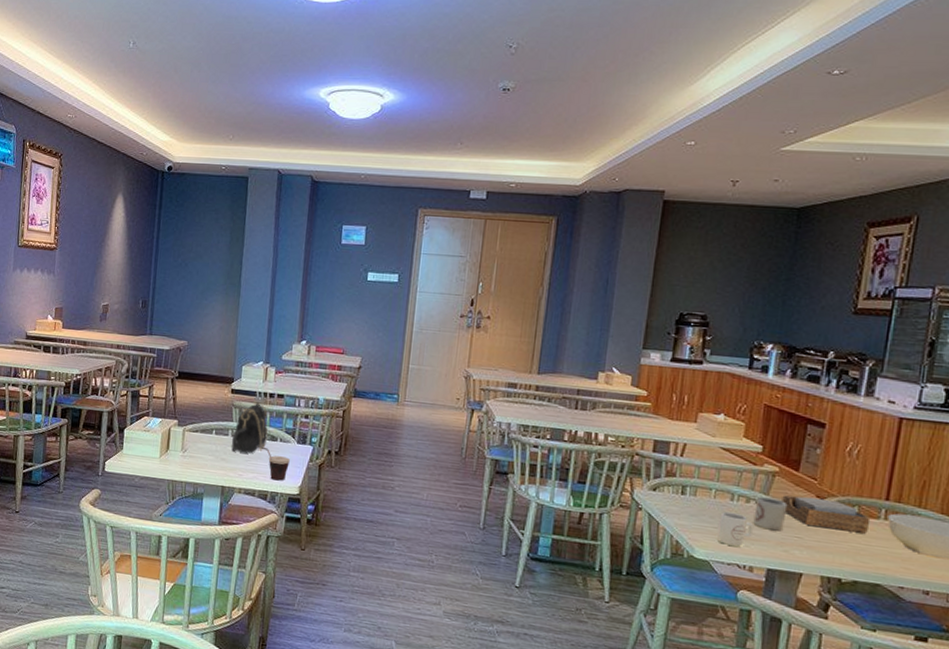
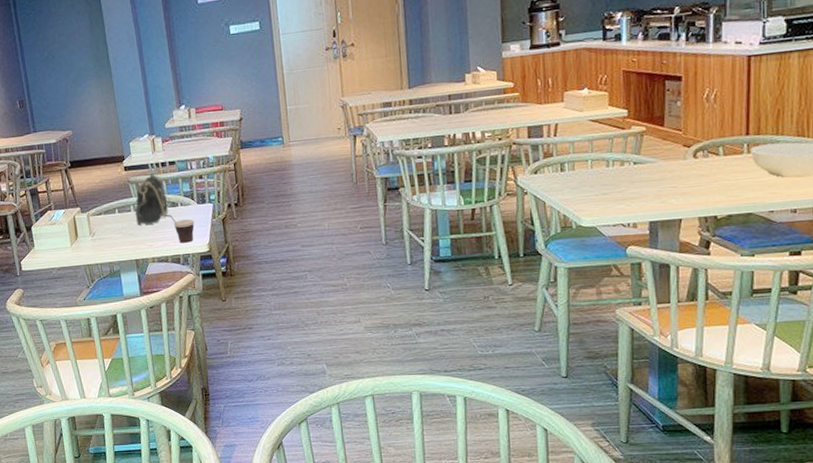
mug: present [717,511,754,548] -> none [598,177,632,209]
cup: present [753,496,788,531] -> none [629,156,659,187]
napkin holder: present [782,495,871,534] -> none [652,146,735,175]

